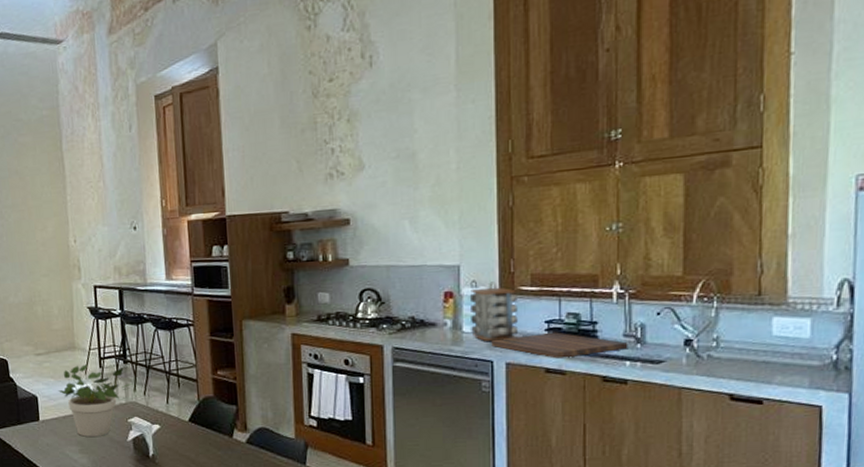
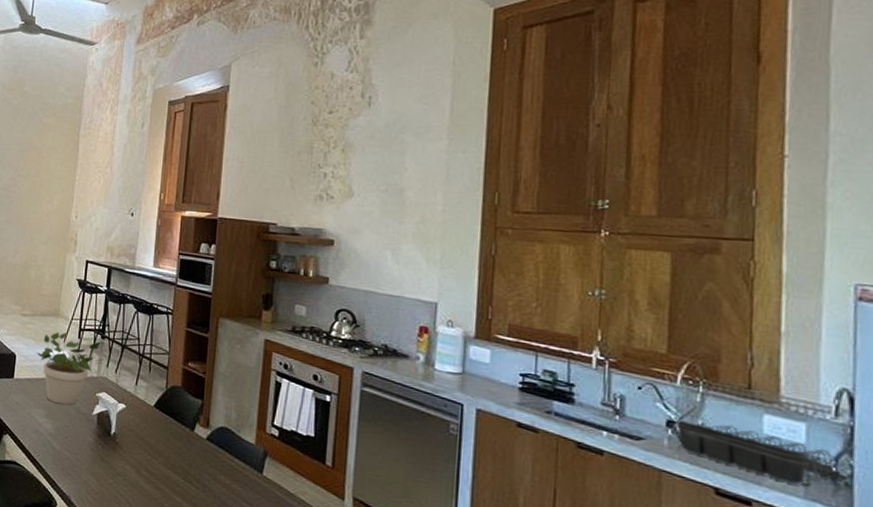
spice rack: present [469,281,518,342] -> none [443,324,493,386]
cutting board: present [491,332,628,359] -> none [463,383,606,419]
dish rack: none [692,333,849,377] -> present [675,420,849,487]

